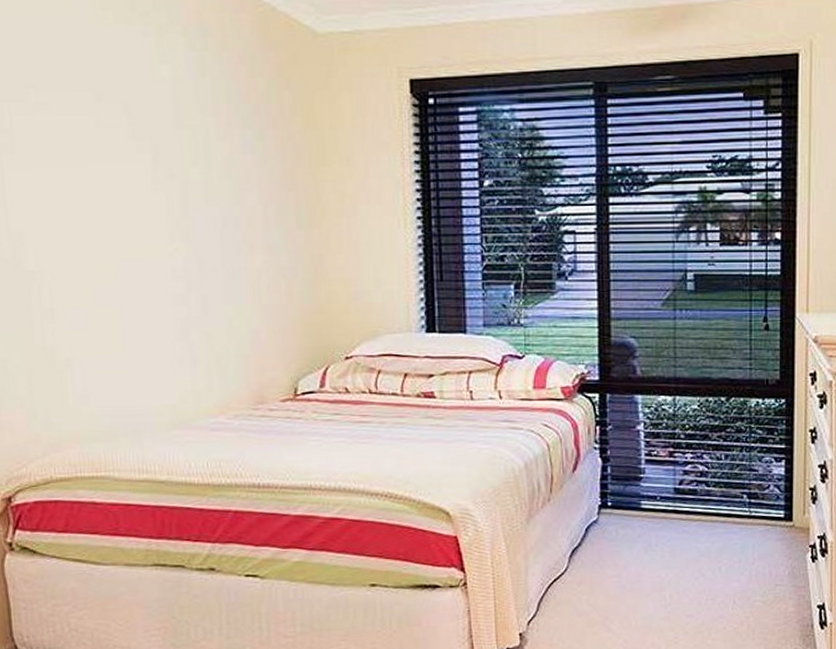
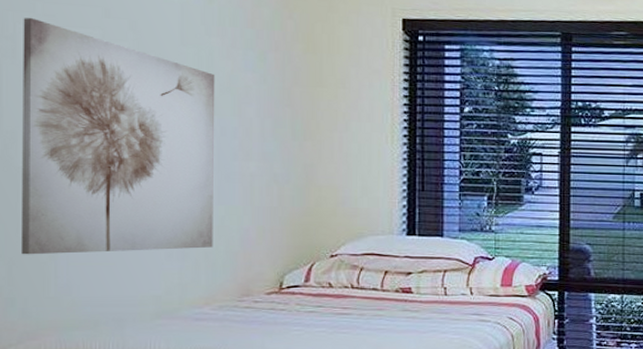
wall art: none [18,107,224,364] -> present [20,17,215,255]

